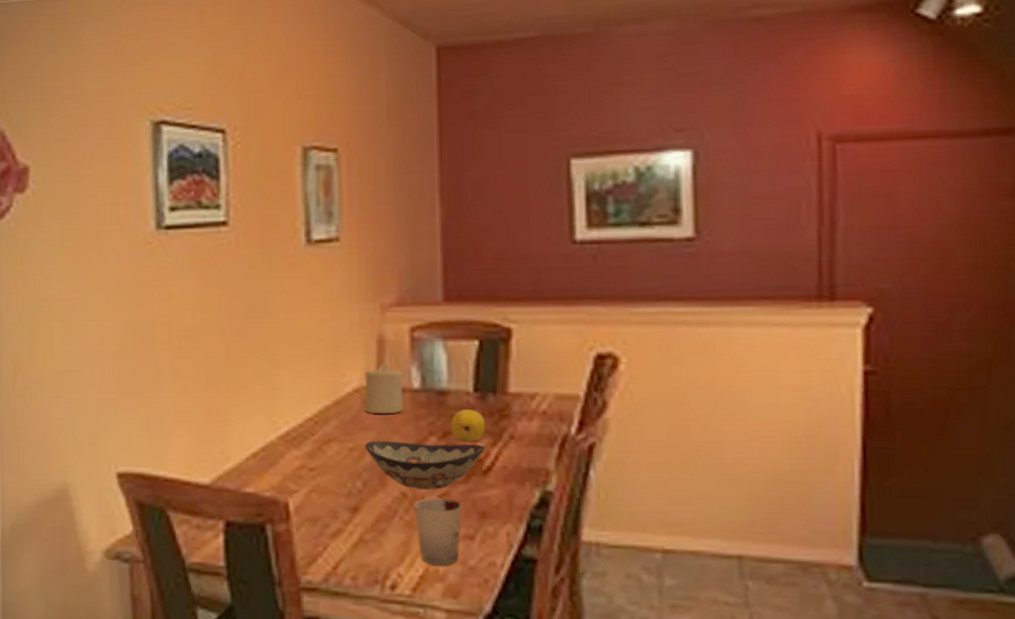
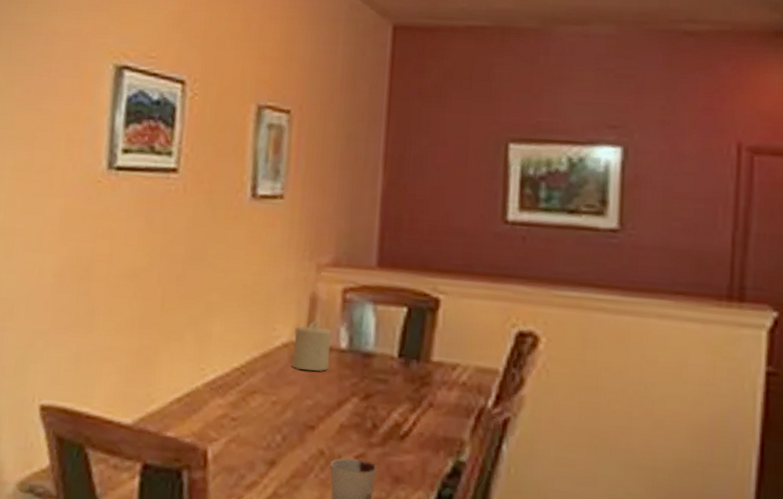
decorative bowl: present [365,440,485,489] -> none [288,396,404,450]
fruit: present [450,409,486,442] -> none [372,373,407,406]

